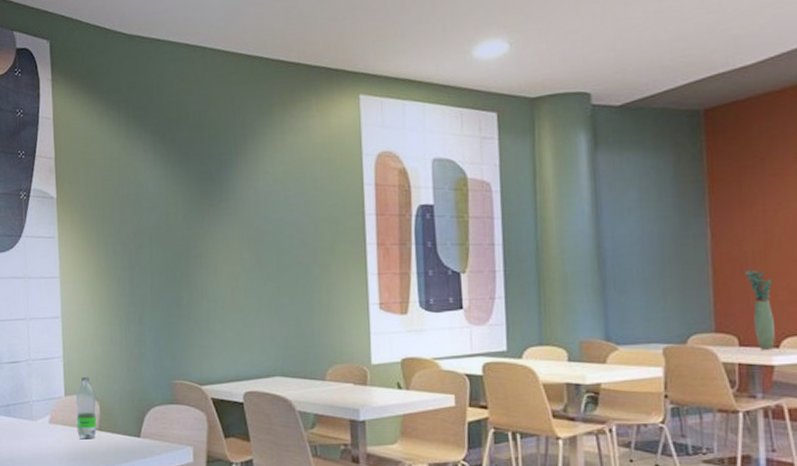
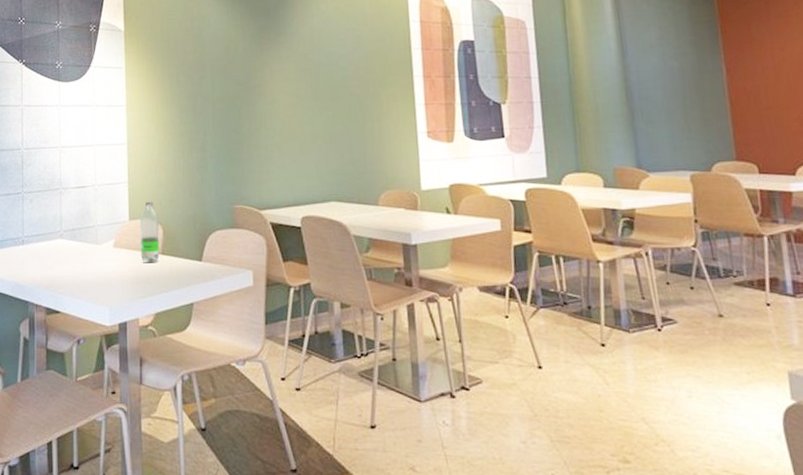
vase: present [744,267,775,350] -> none [758,100,792,177]

